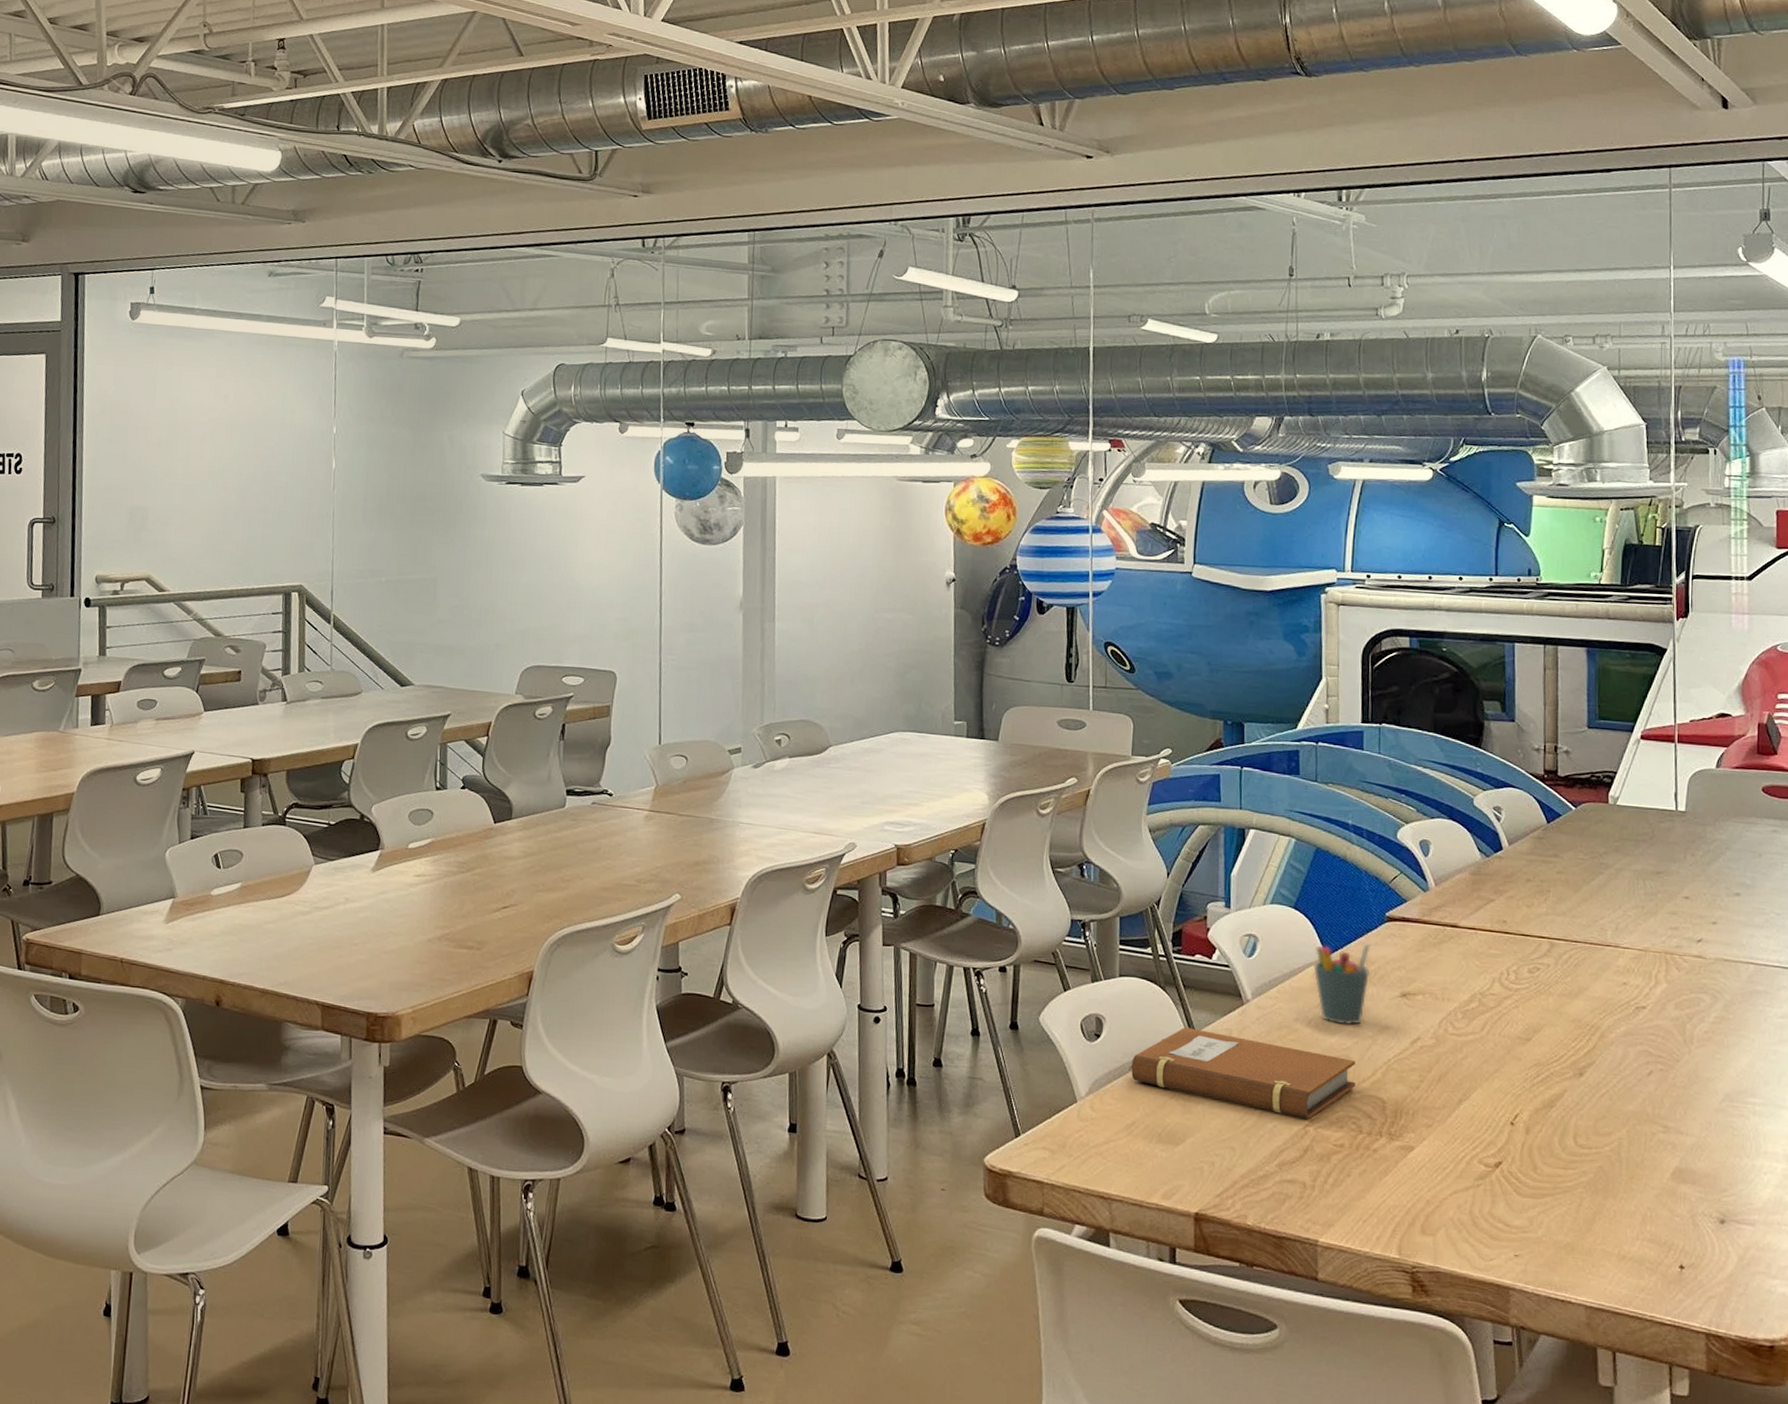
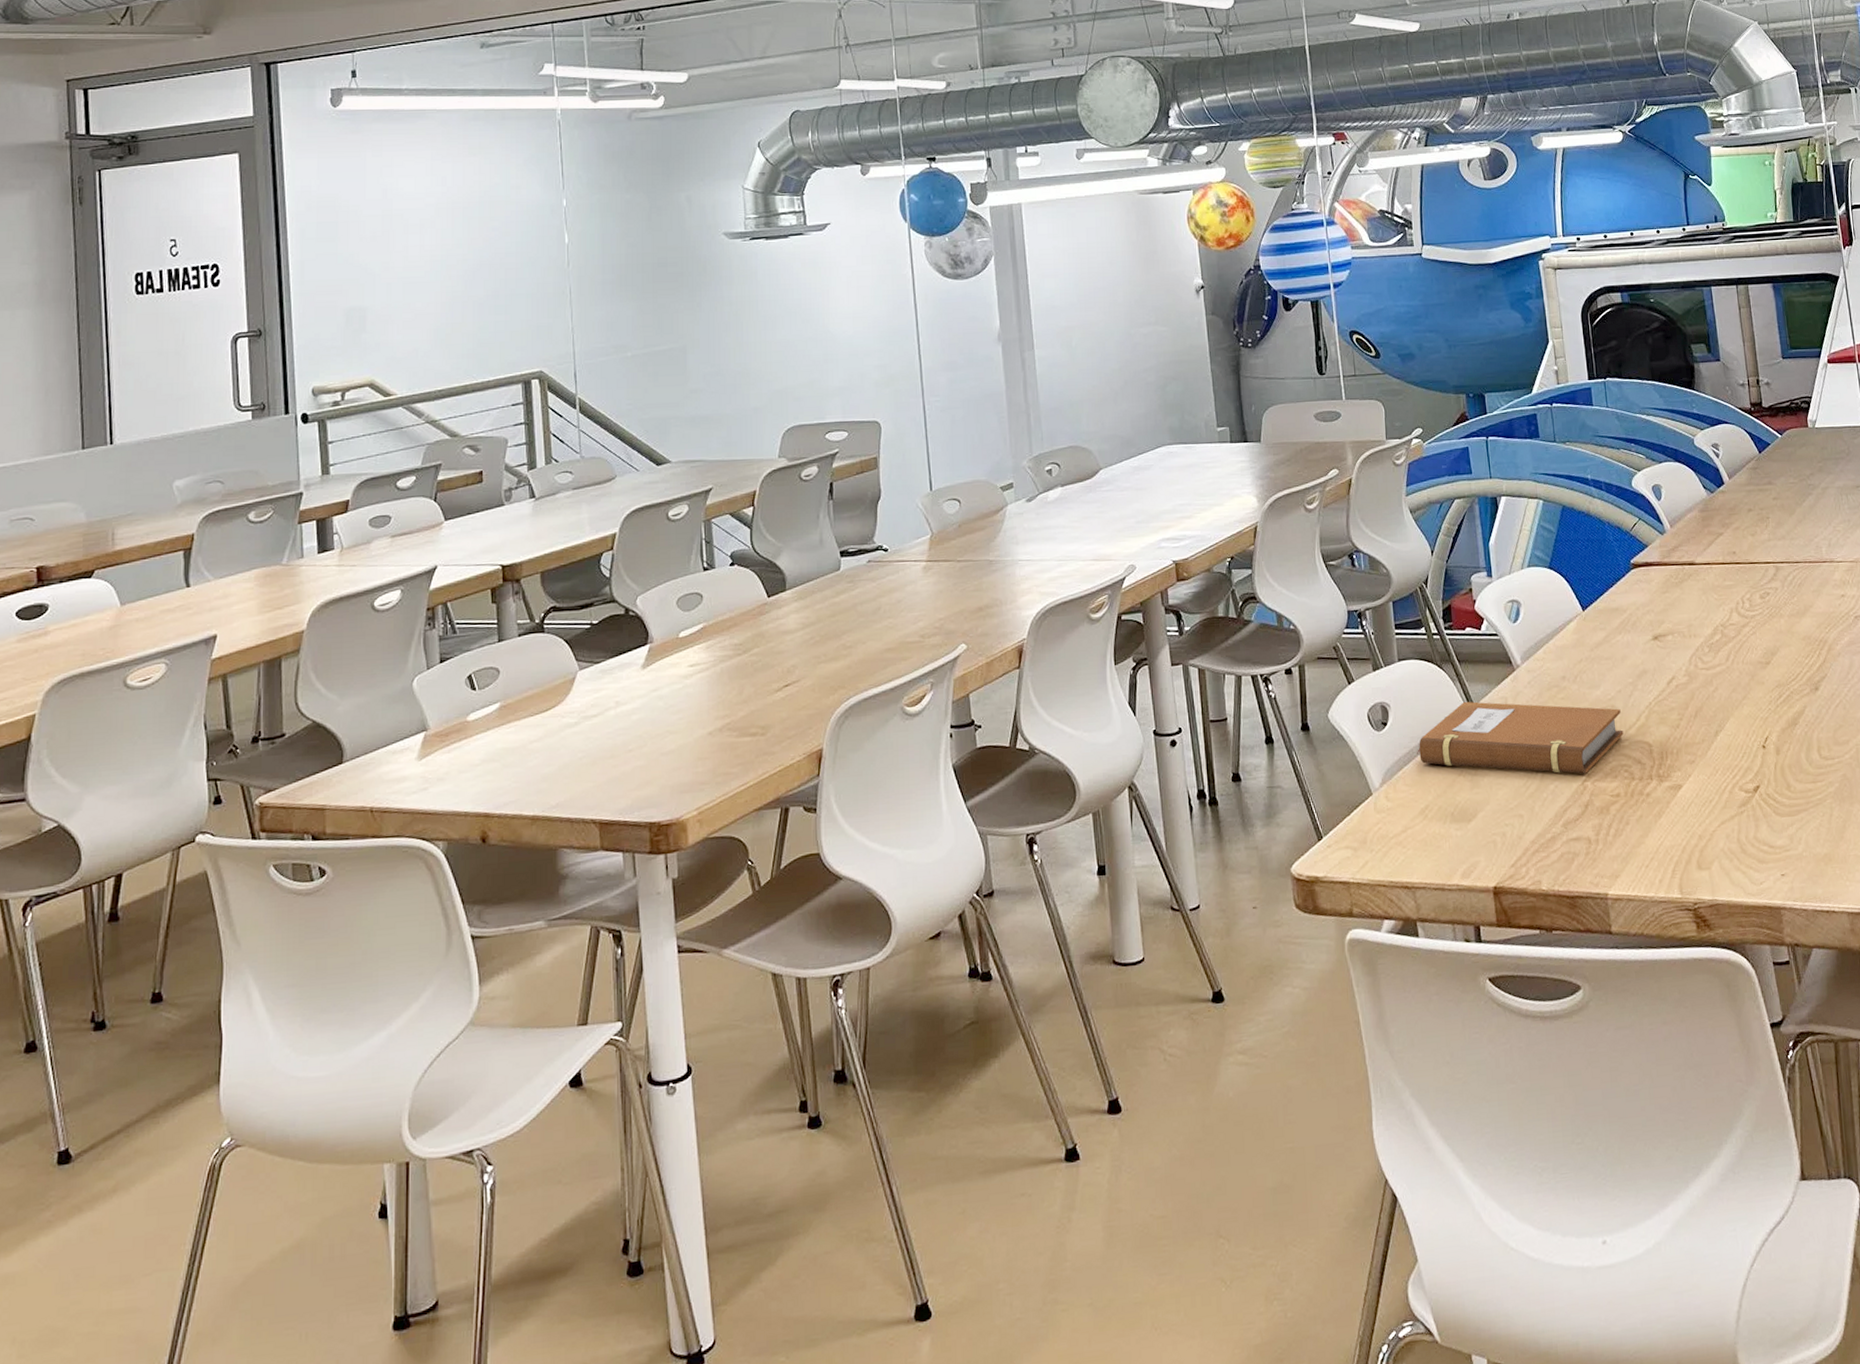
pen holder: present [1312,942,1371,1026] -> none [1572,592,1624,676]

